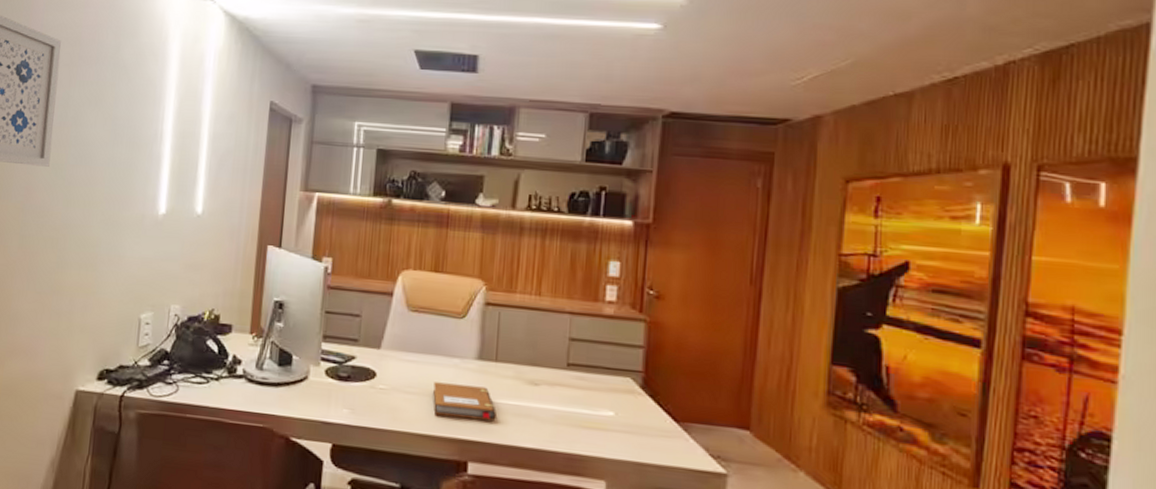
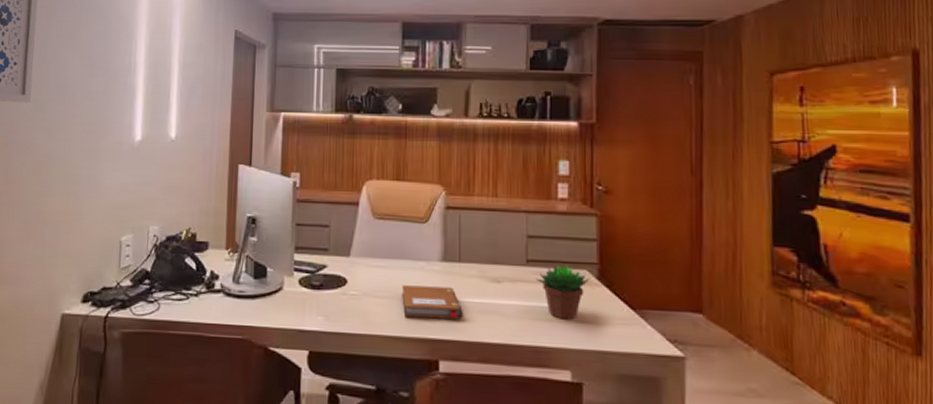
succulent plant: none [575,370,633,429] -> present [535,264,590,320]

